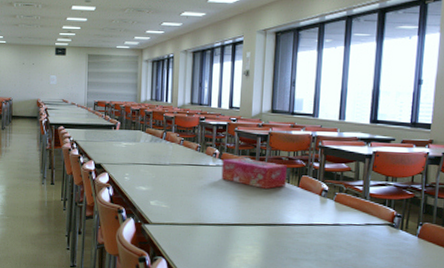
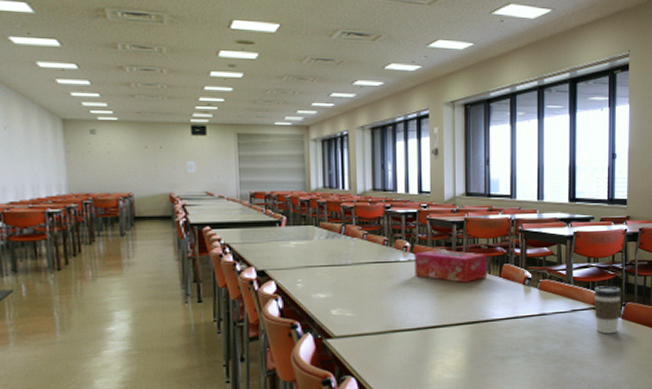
coffee cup: none [389,204,420,251] -> present [593,286,622,334]

